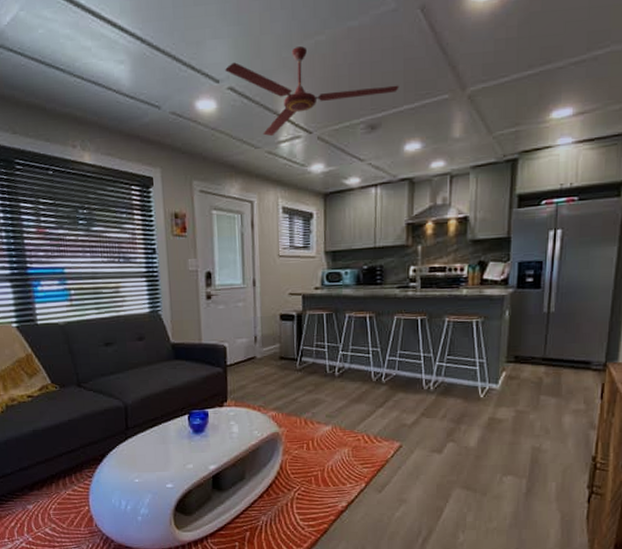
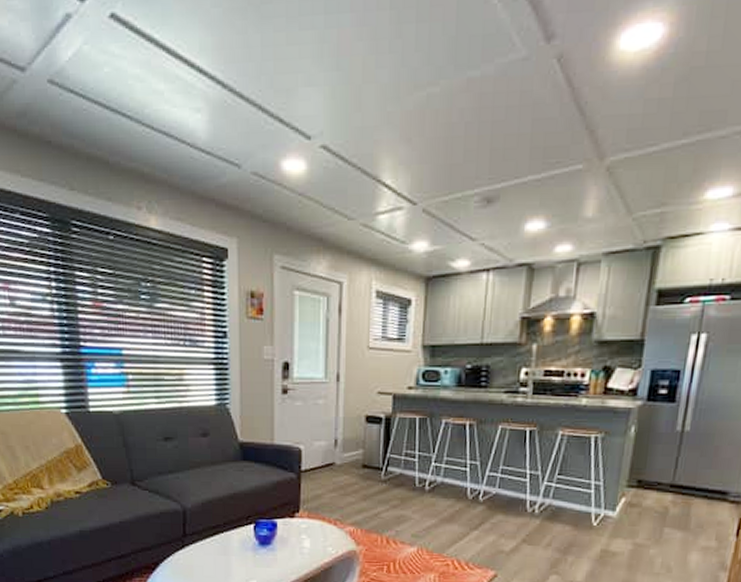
ceiling fan: present [225,46,399,137] -> none [319,99,524,207]

